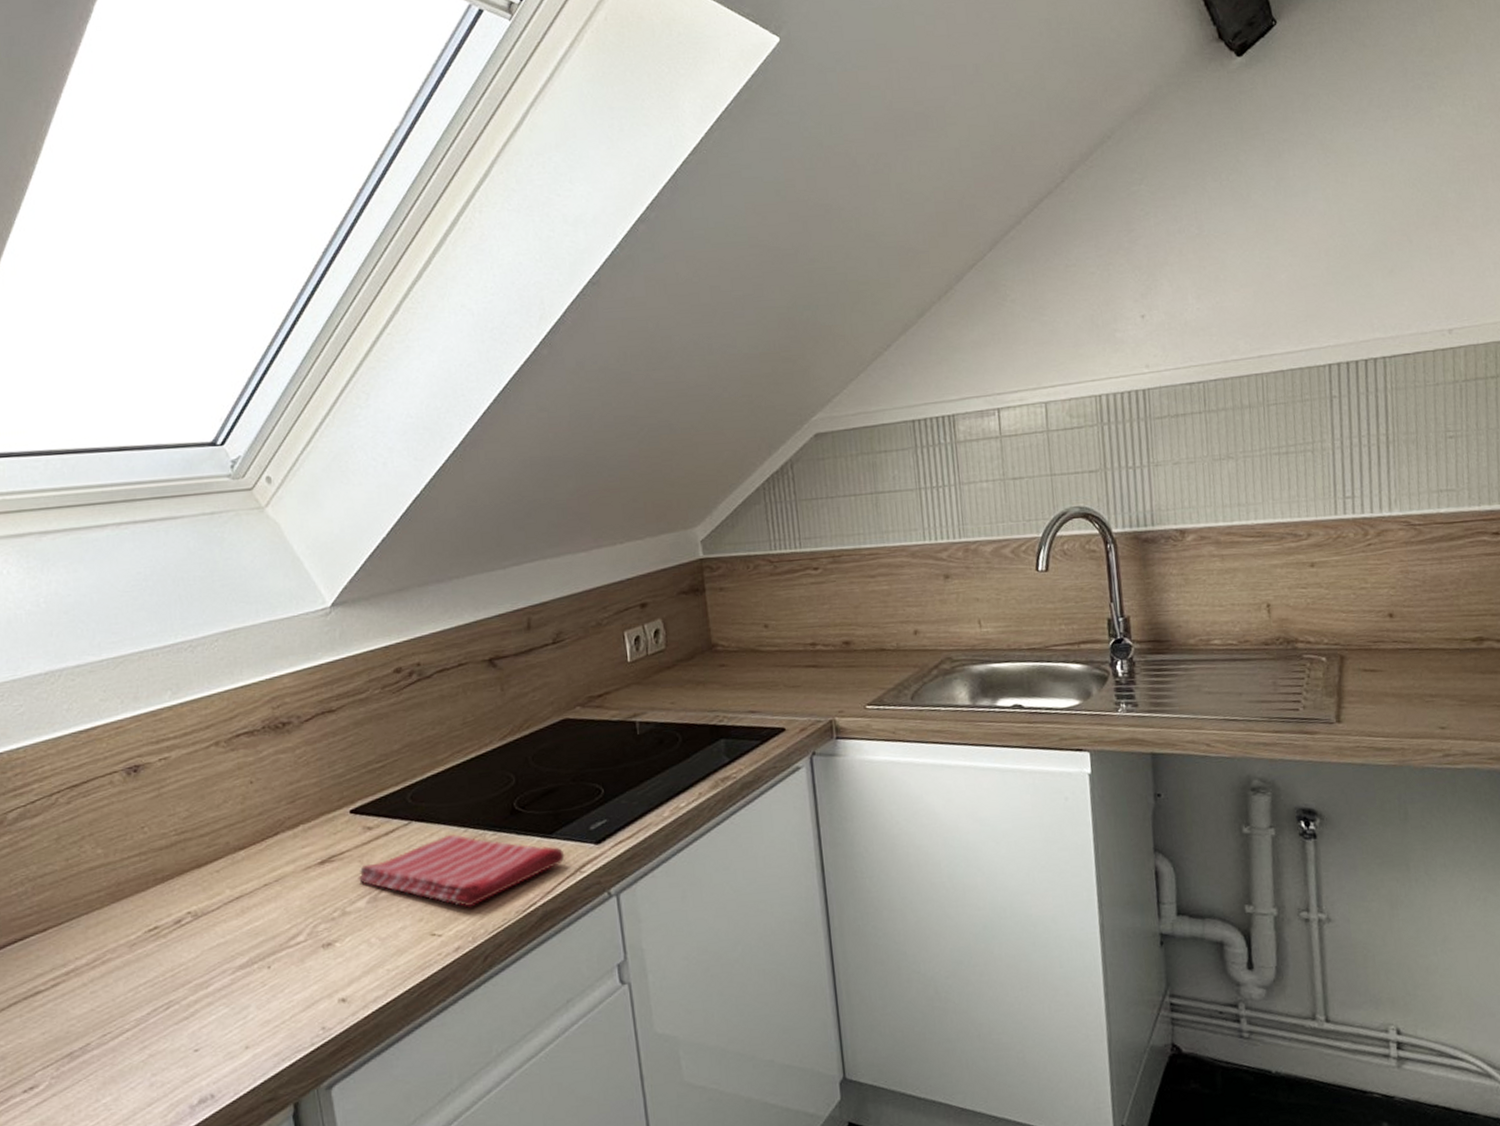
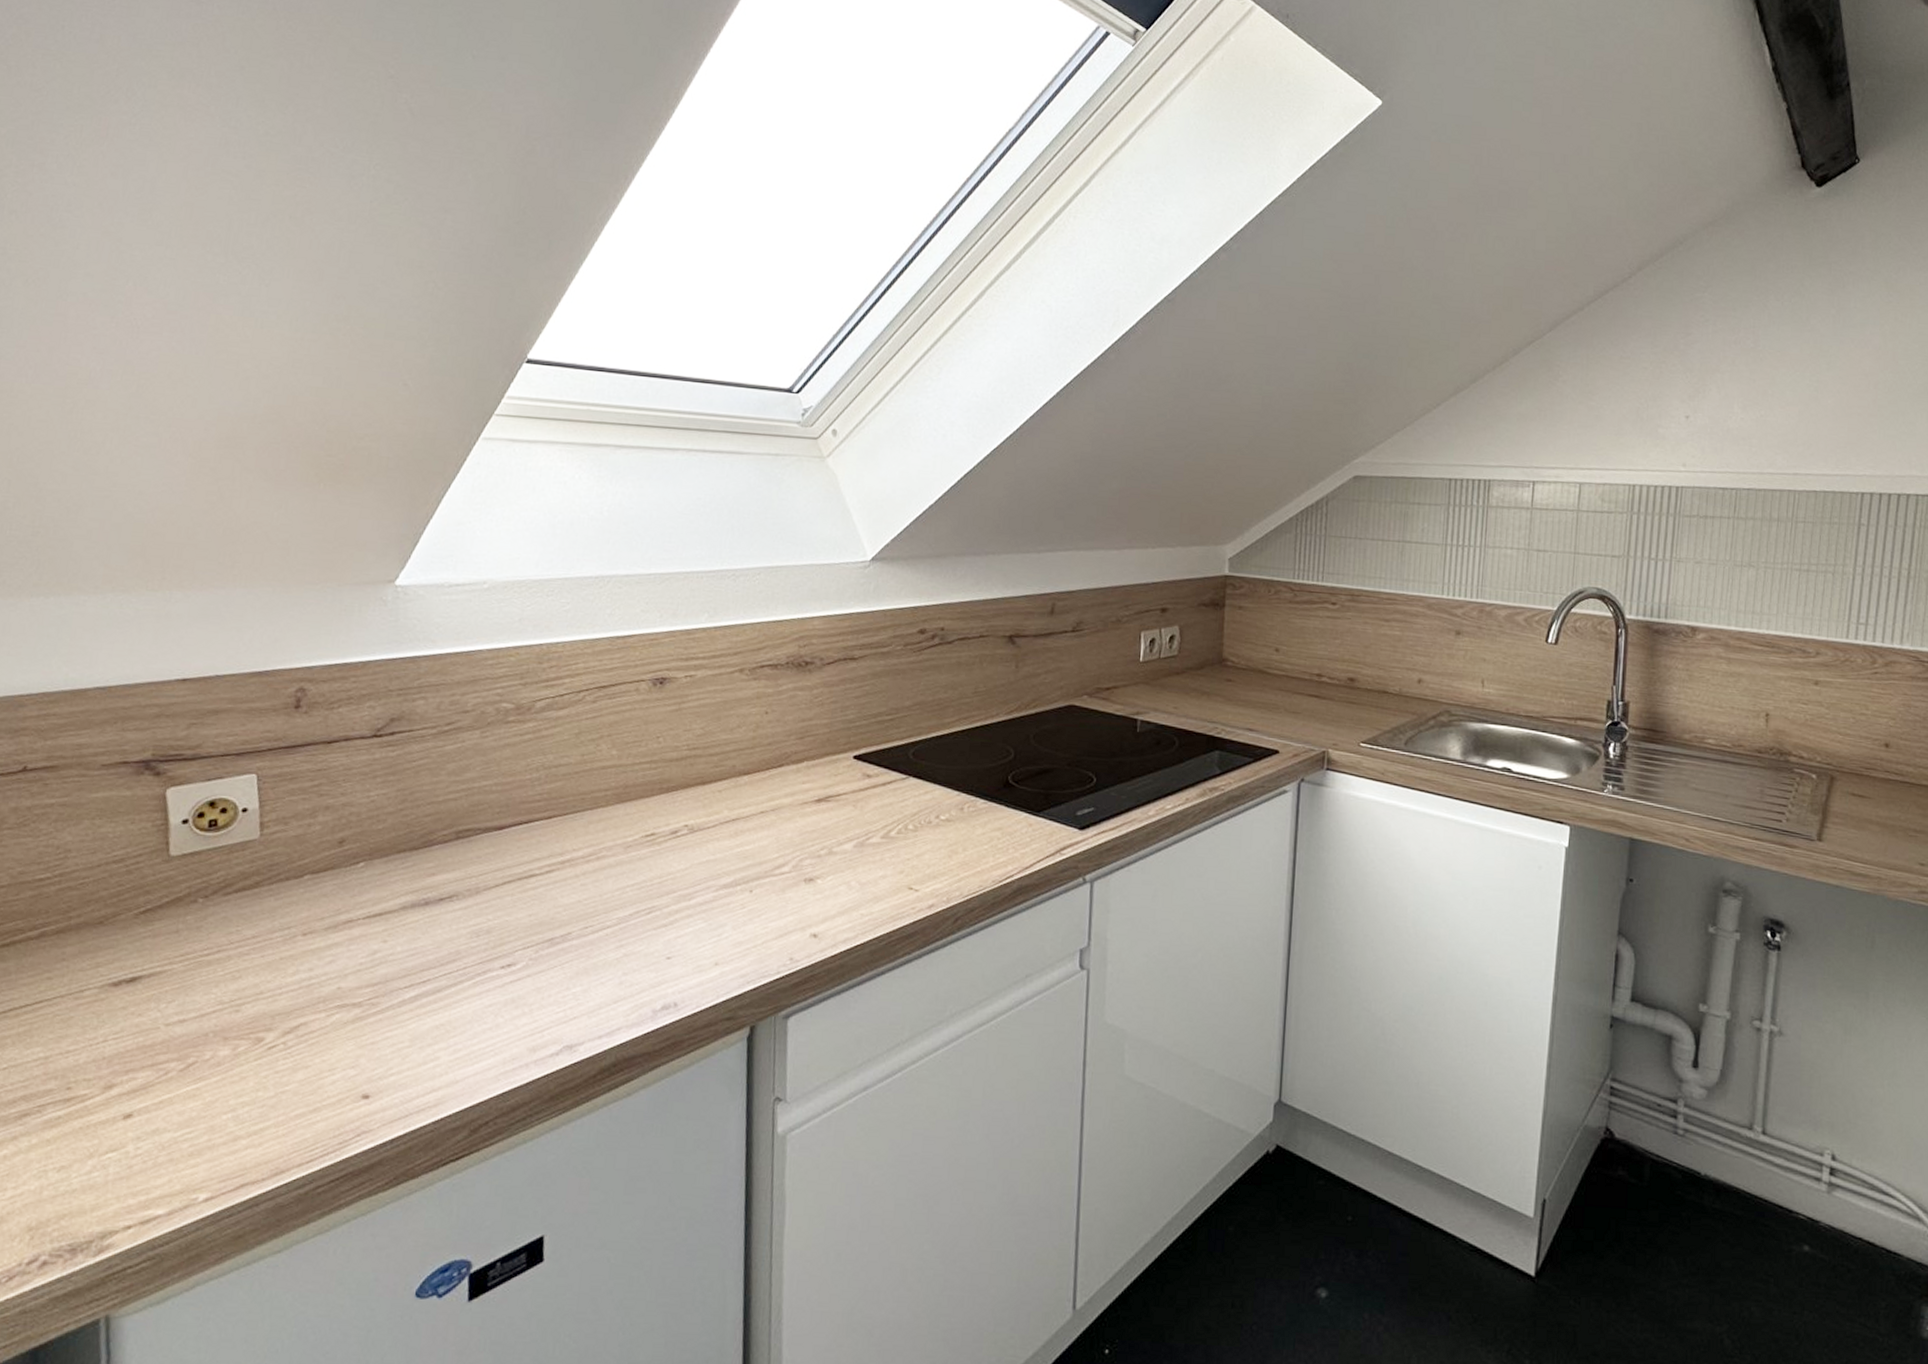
dish towel: present [358,835,565,907] -> none [849,796,1049,869]

